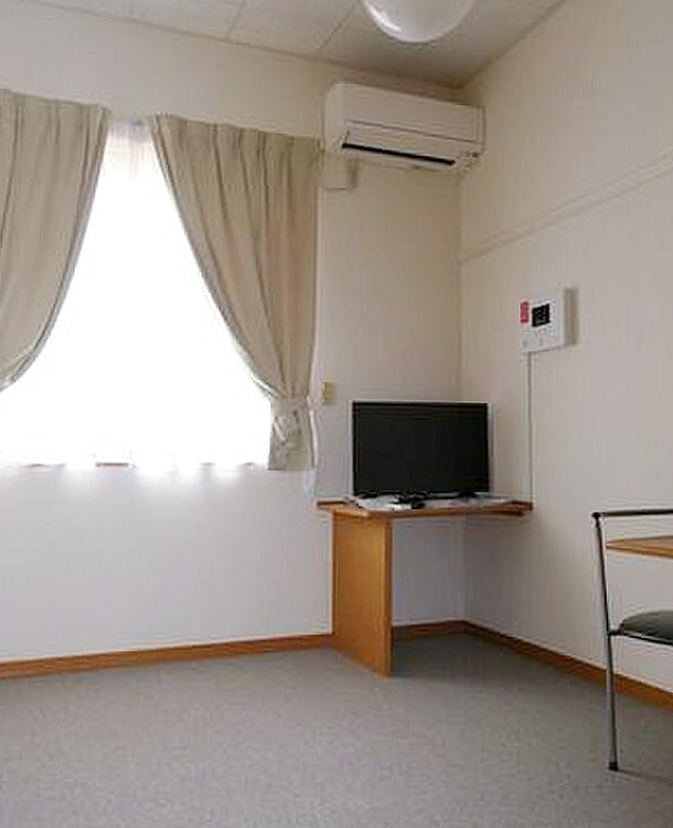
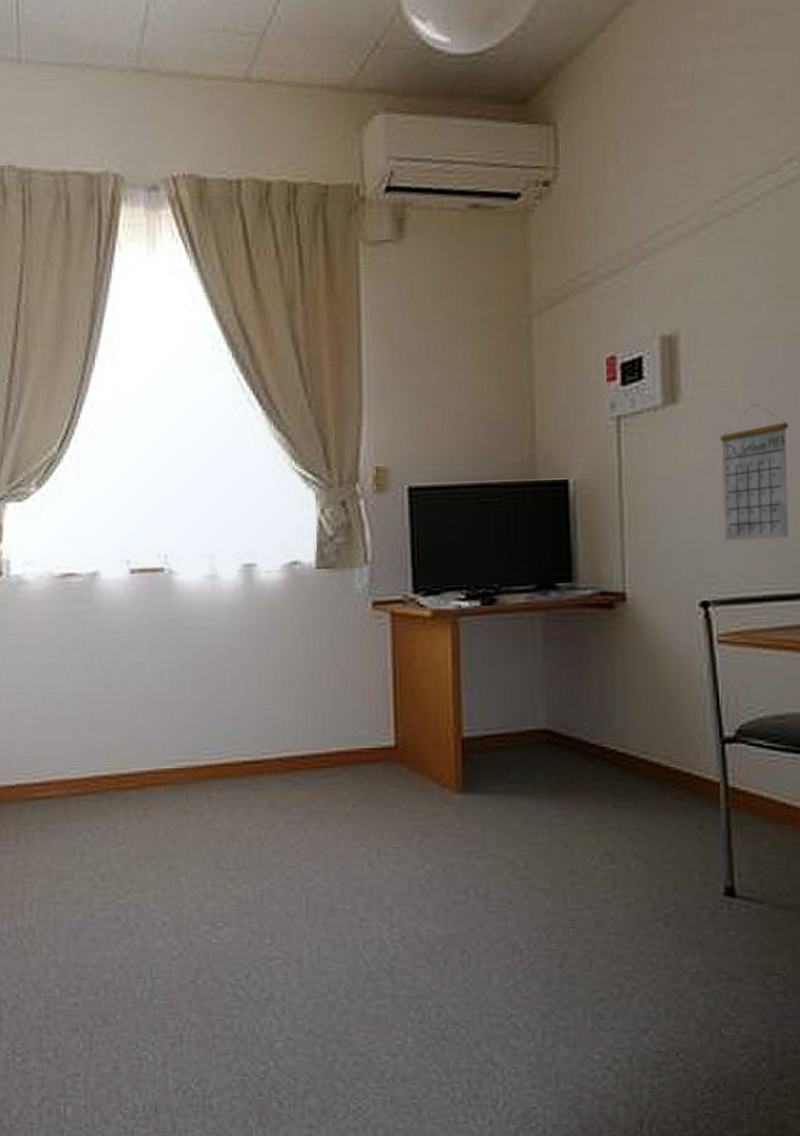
calendar: none [610,350,663,463] -> present [720,404,789,541]

